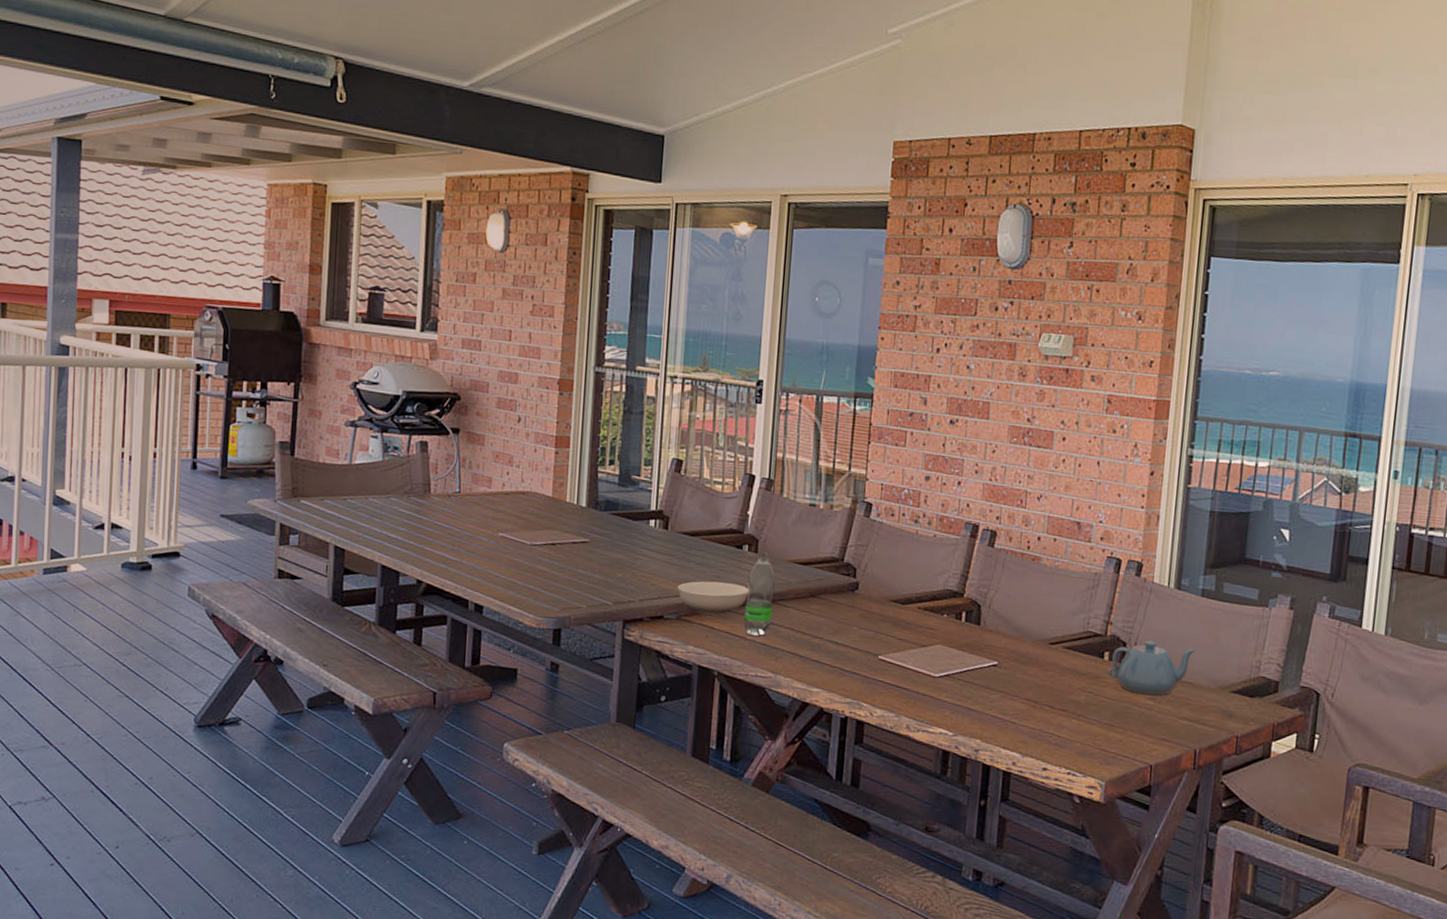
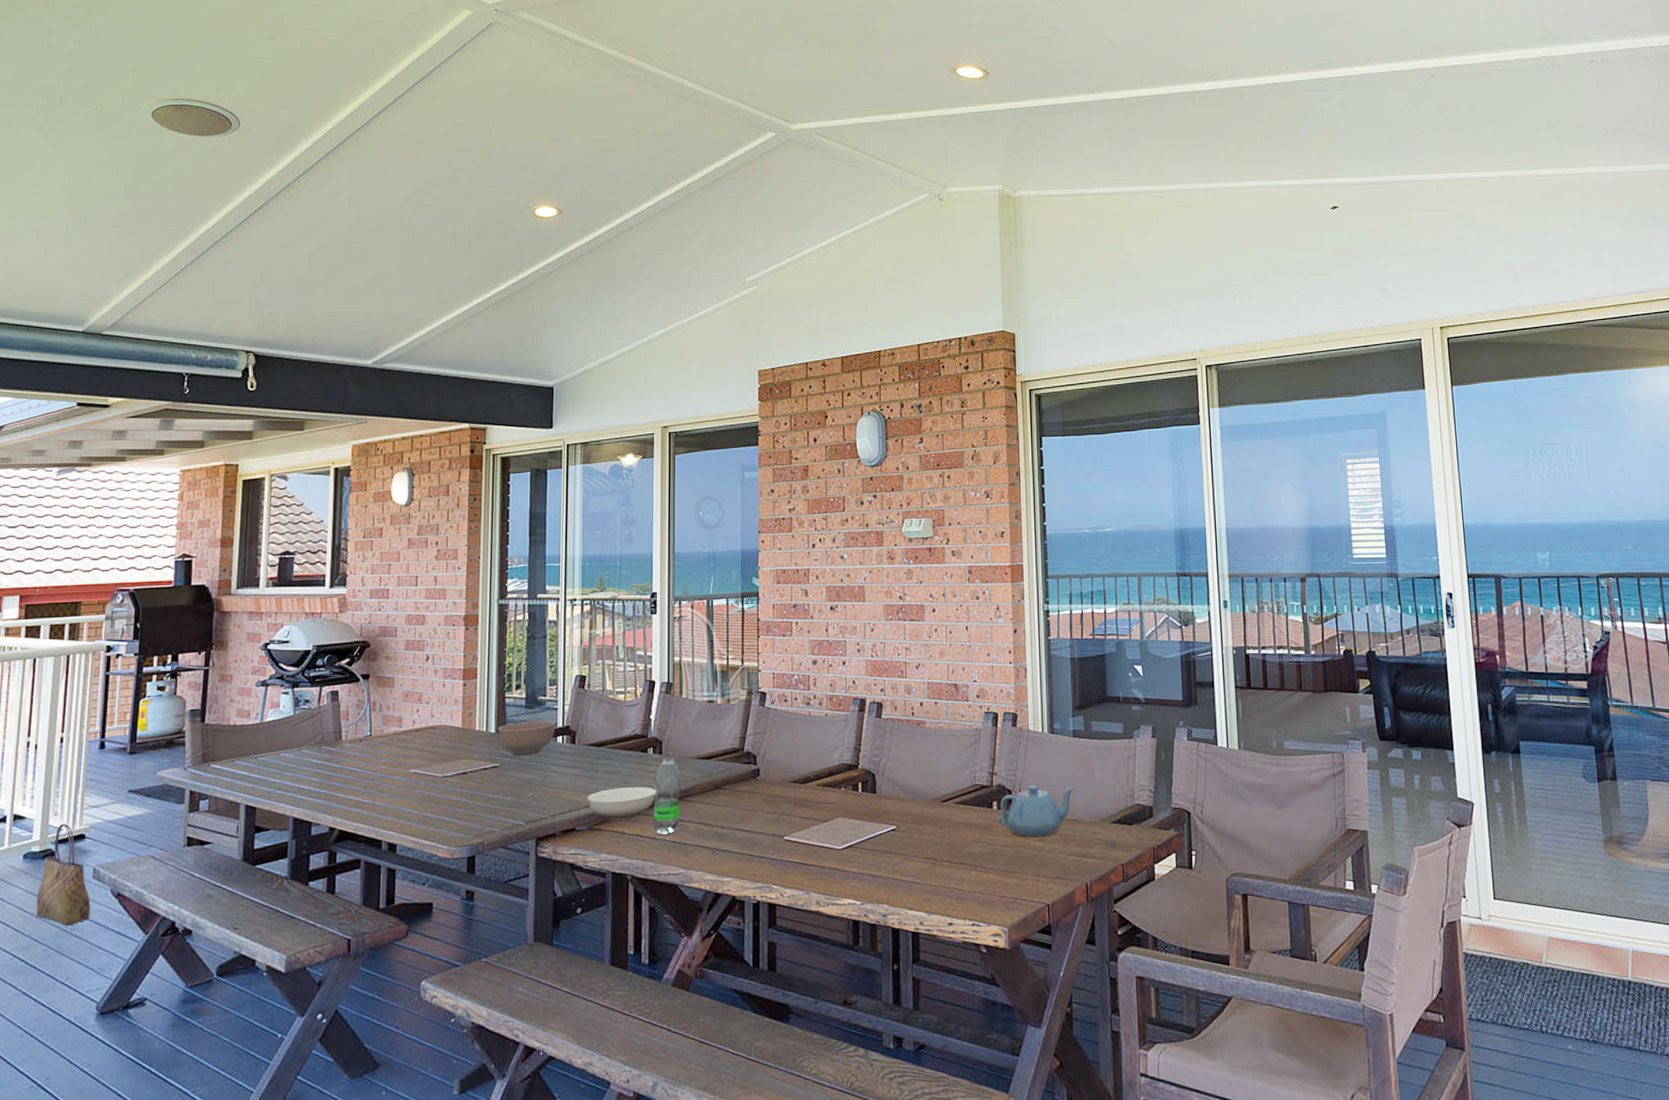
tote bag: none [135,539,187,639] -> present [36,824,91,926]
bowl: none [589,499,649,535] -> present [498,720,556,756]

